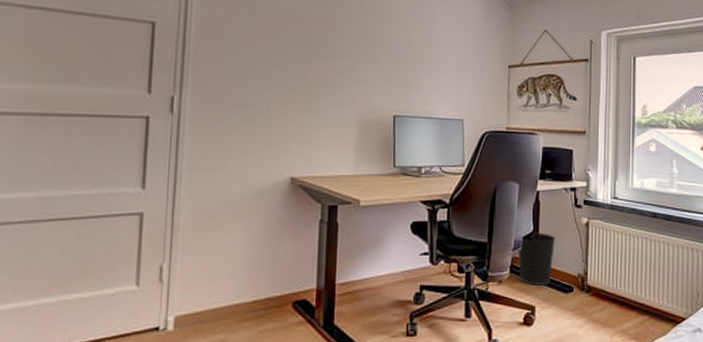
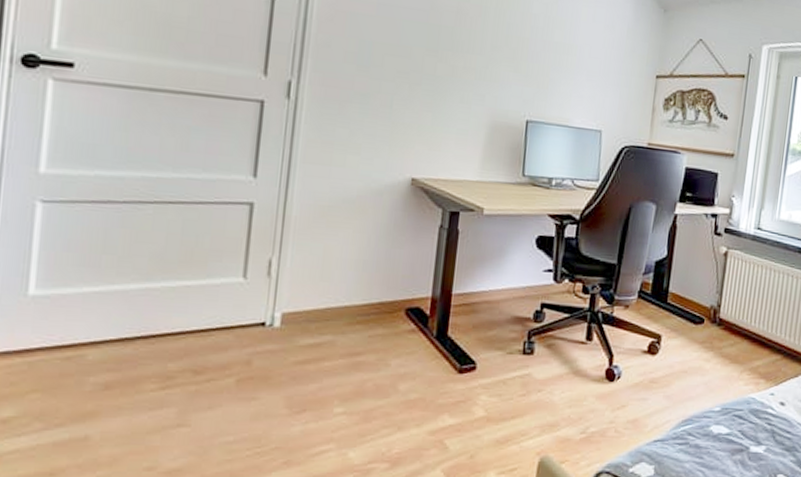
wastebasket: present [517,232,556,286] -> none [647,258,691,314]

